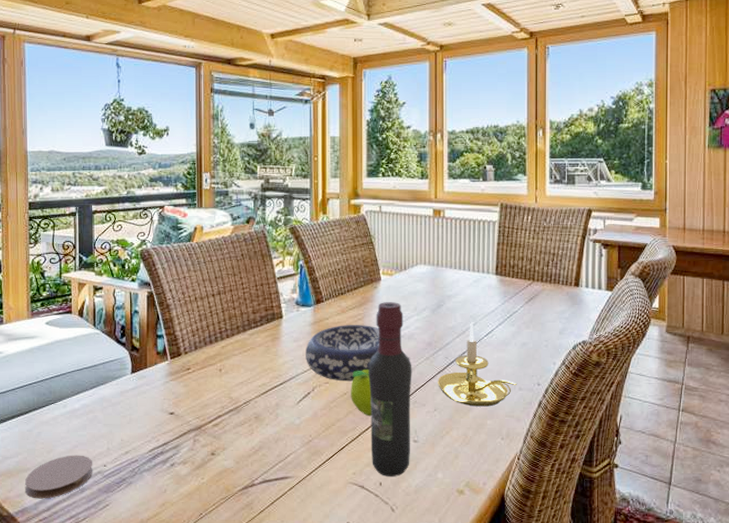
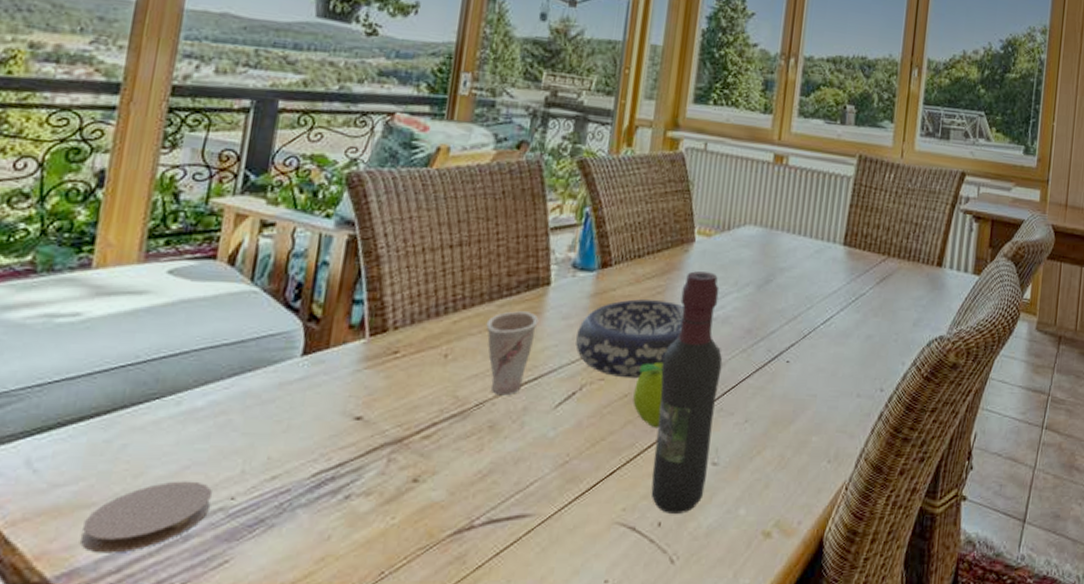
cup: none [243,337,278,396] -> present [486,311,539,396]
candle holder: present [438,321,518,407] -> none [753,303,856,418]

